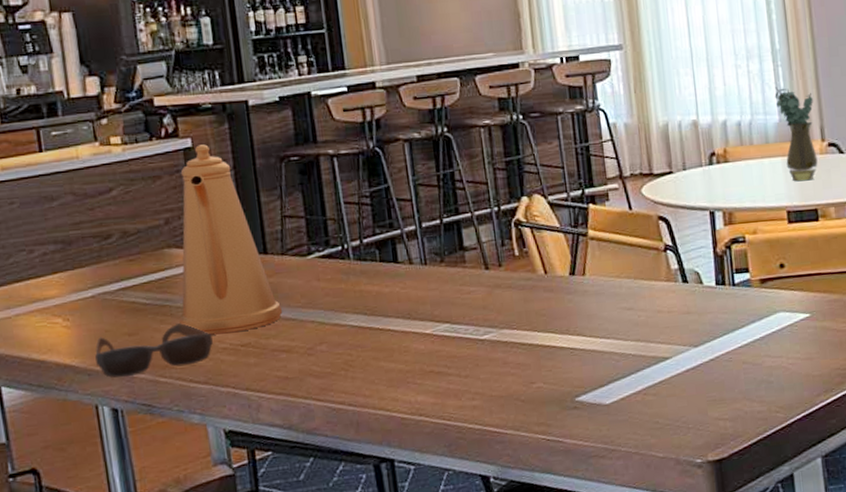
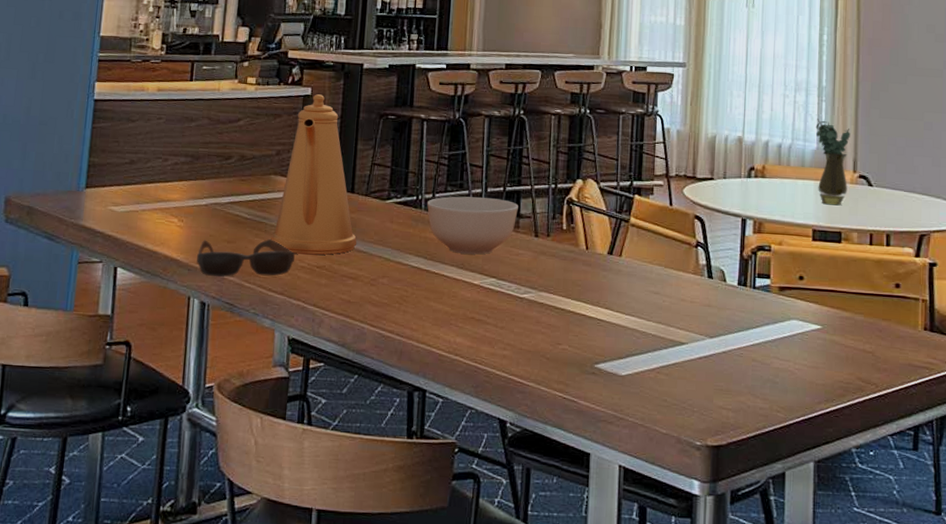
bowl: none [354,233,461,303] -> present [426,196,518,255]

